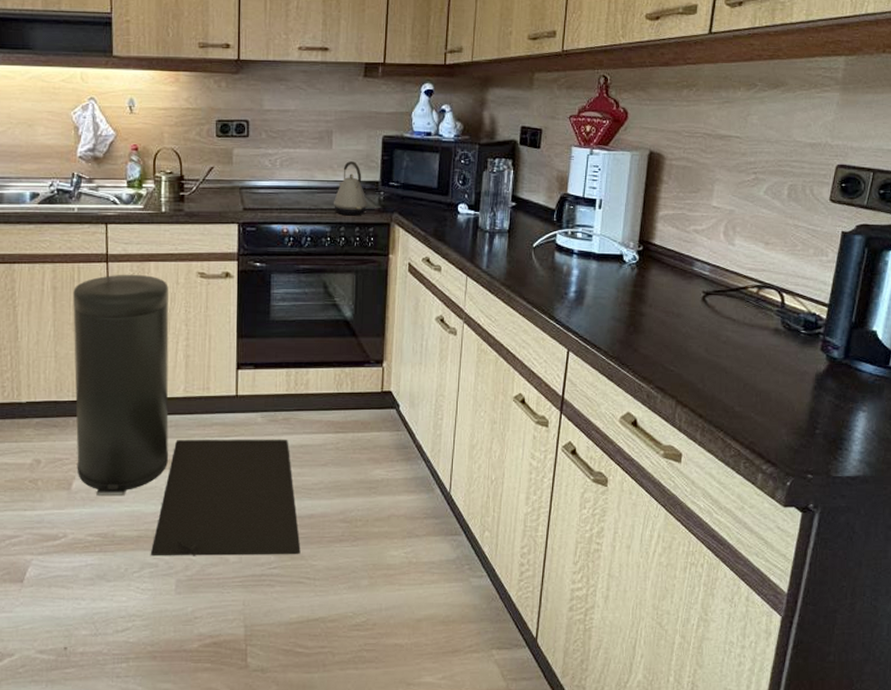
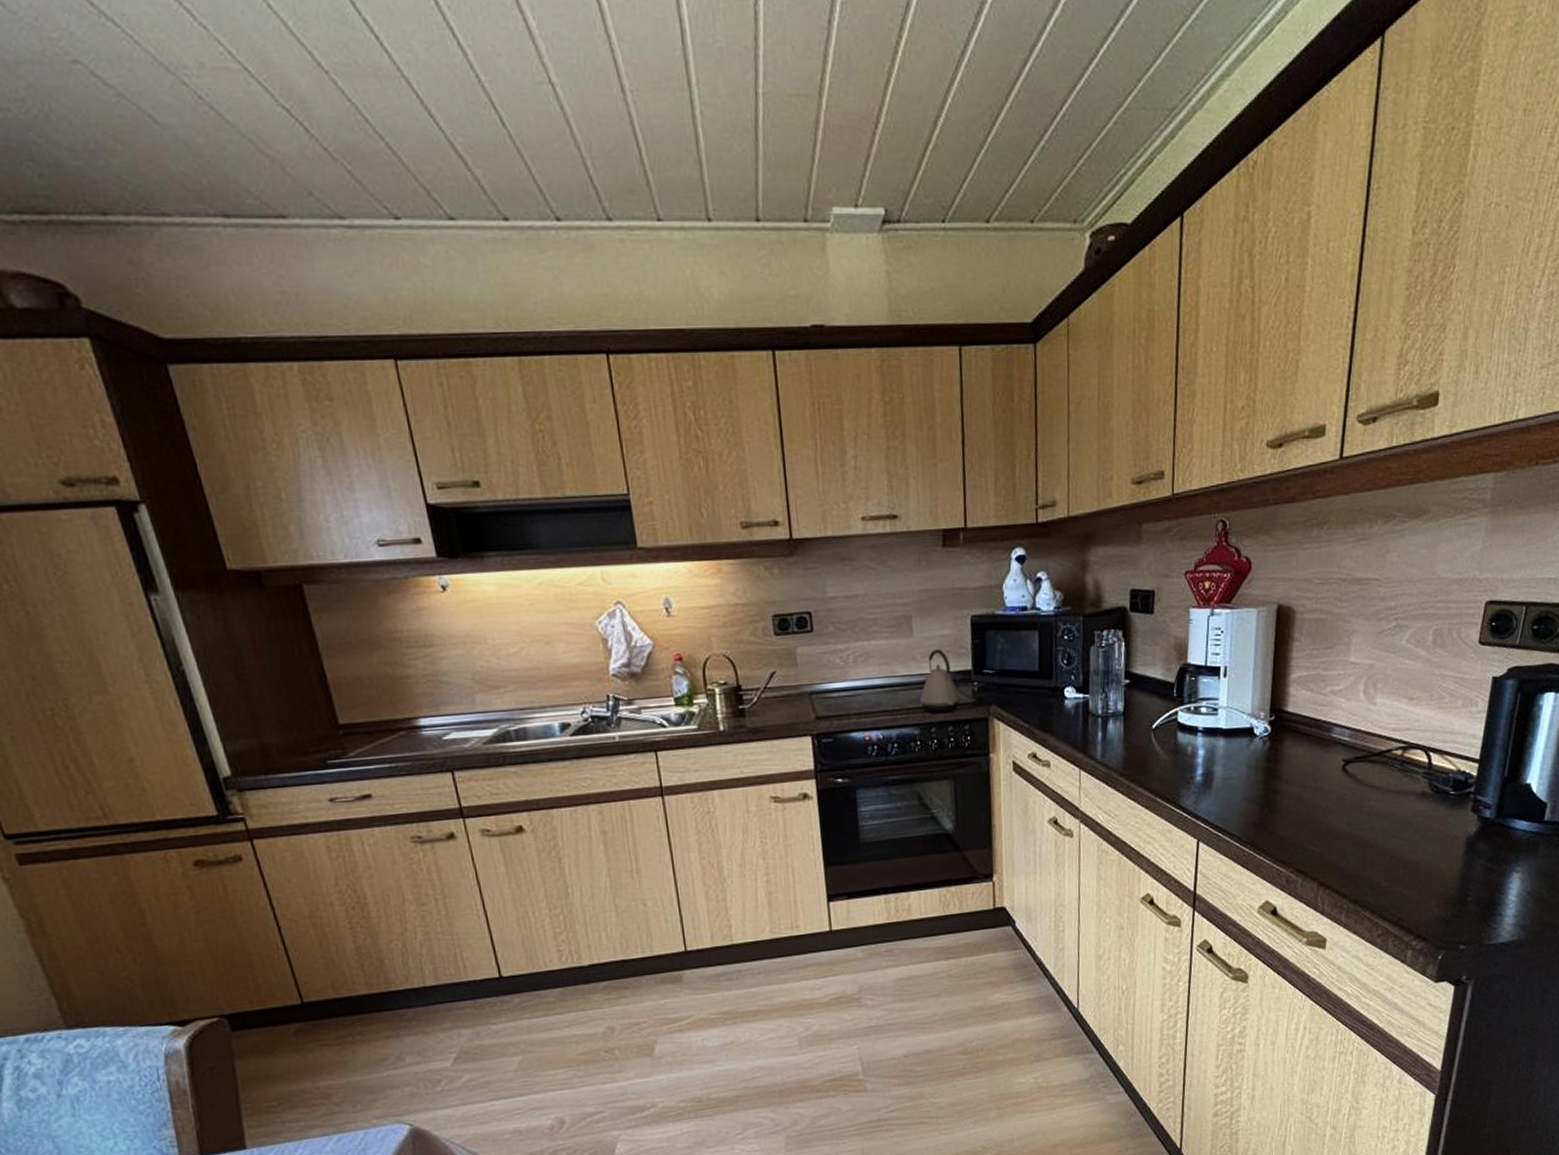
pedal bin: present [73,274,169,497] -> none [626,806,761,1059]
door mat: present [151,439,301,556] -> none [753,973,920,1114]

